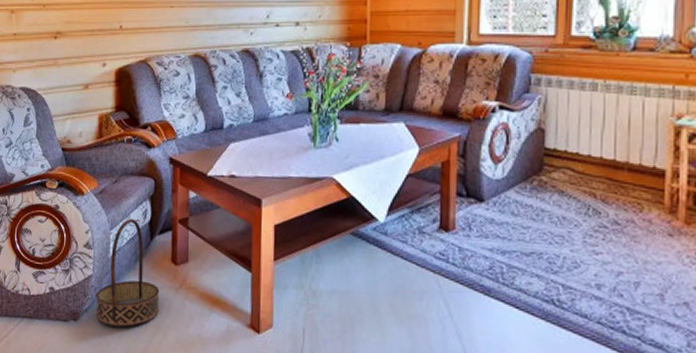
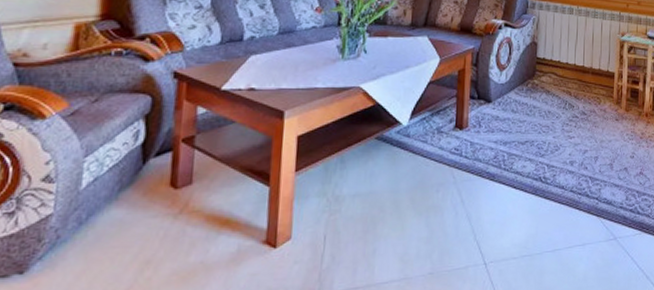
basket: present [95,219,160,327] -> none [55,142,152,272]

